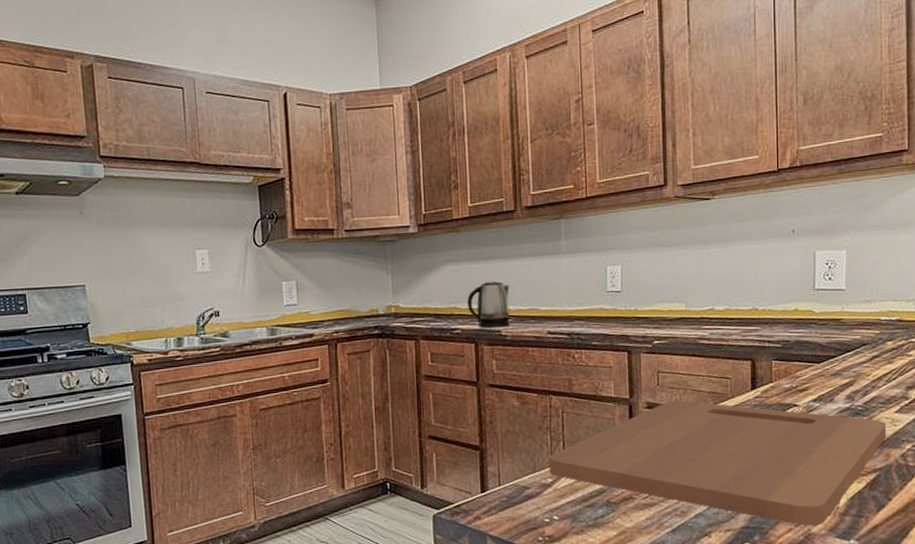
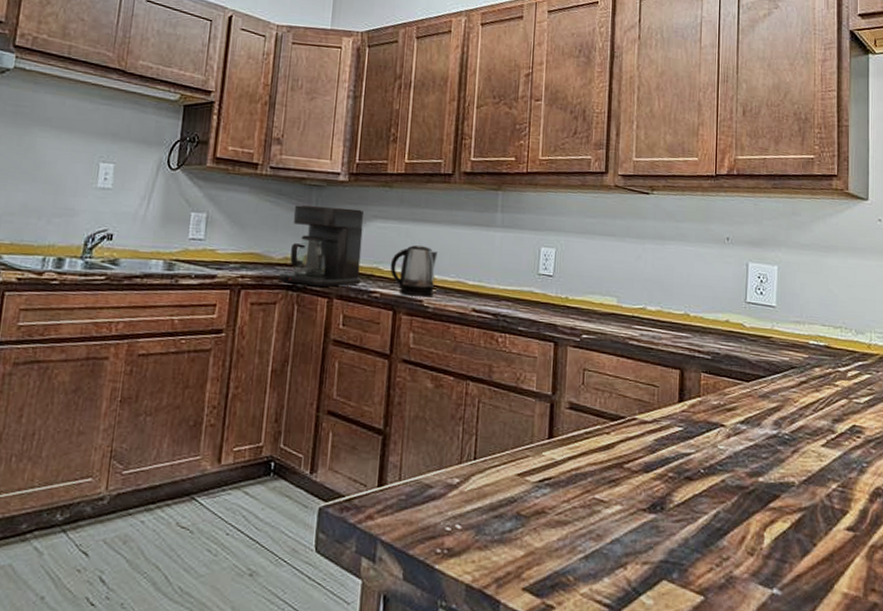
coffee maker: none [368,256,443,332] -> present [279,205,365,288]
cutting board: present [549,400,887,526] -> none [457,403,813,568]

